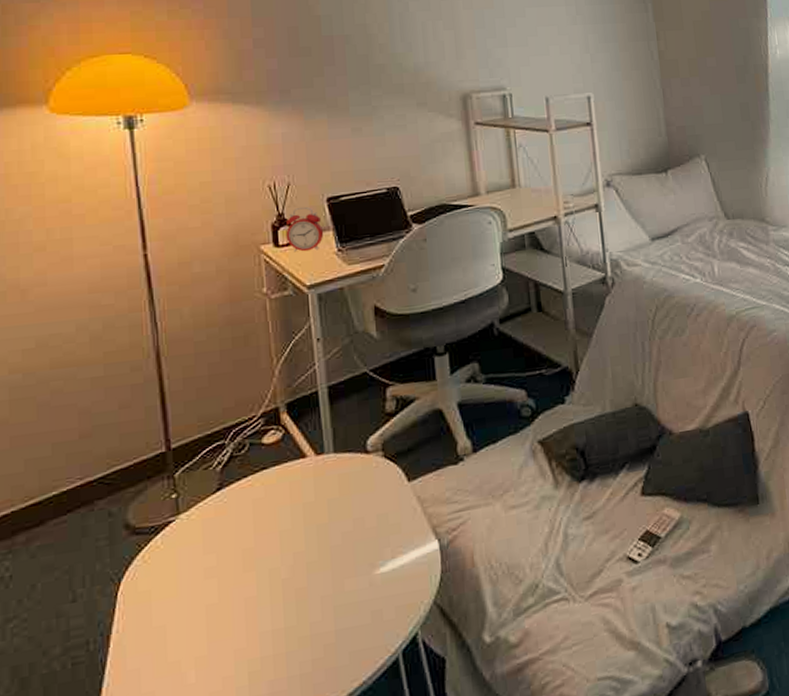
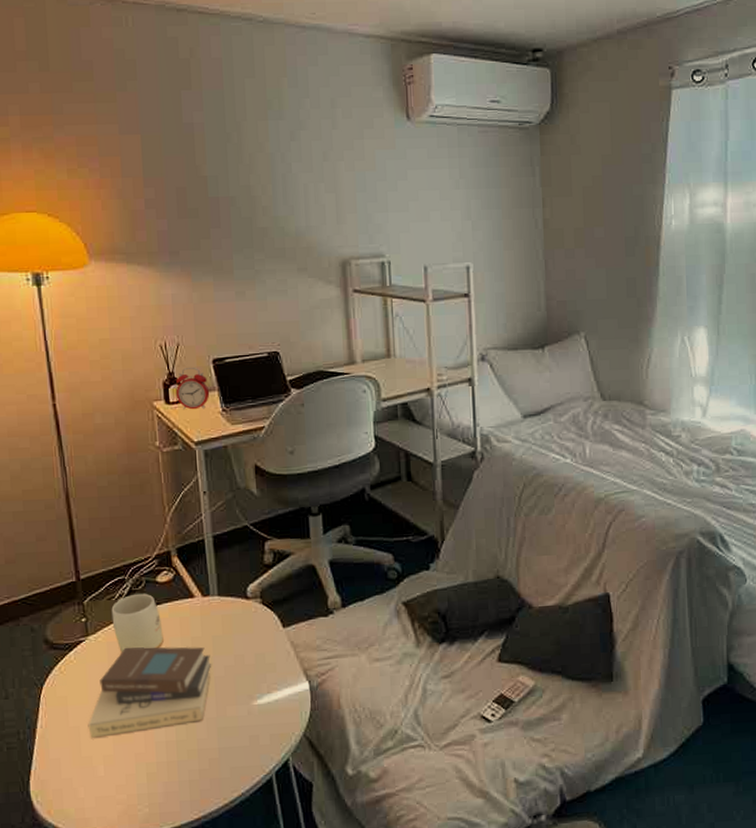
books: none [176,513,327,638] -> present [88,646,212,738]
mug: none [208,457,270,530] -> present [111,593,164,653]

